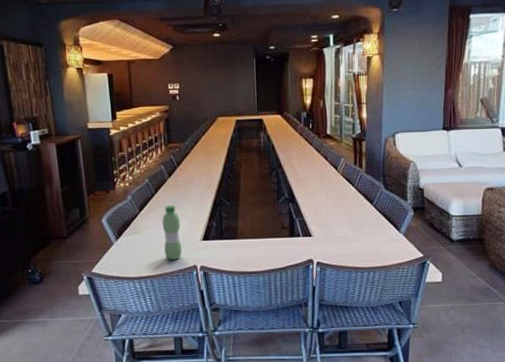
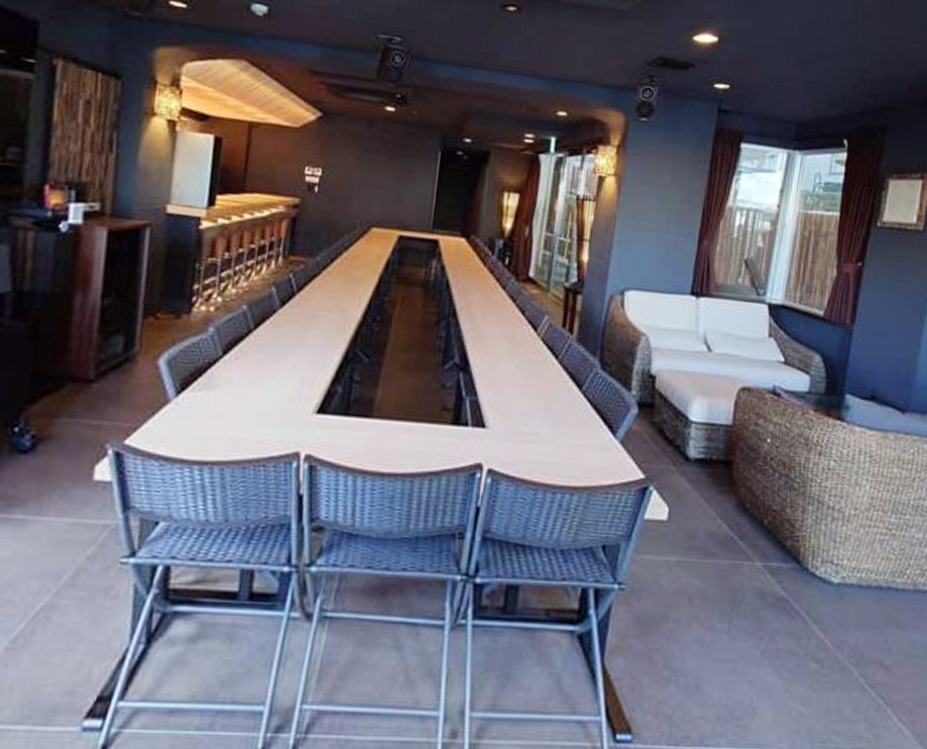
water bottle: present [162,205,183,261] -> none [251,350,287,441]

